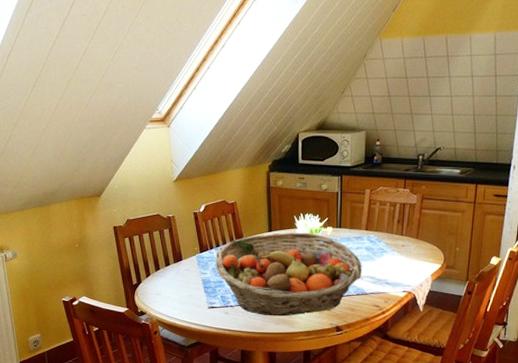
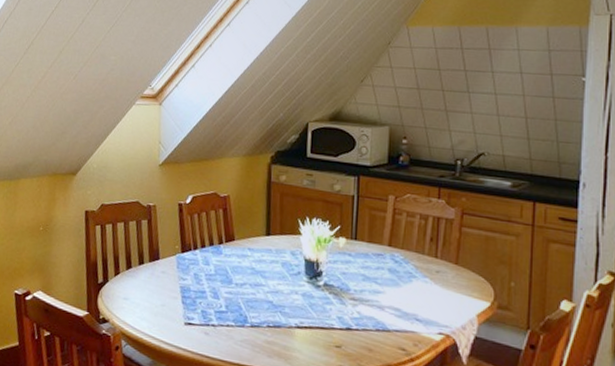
fruit basket: present [215,232,362,317] -> none [197,238,383,348]

